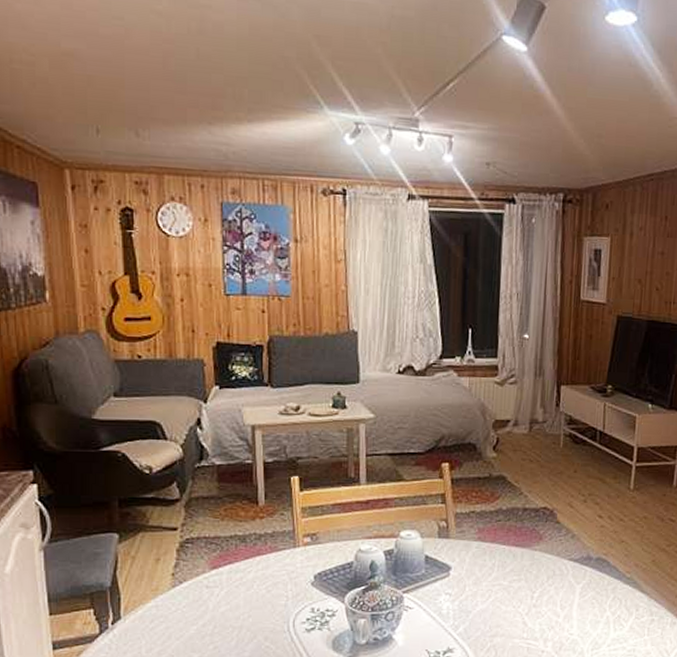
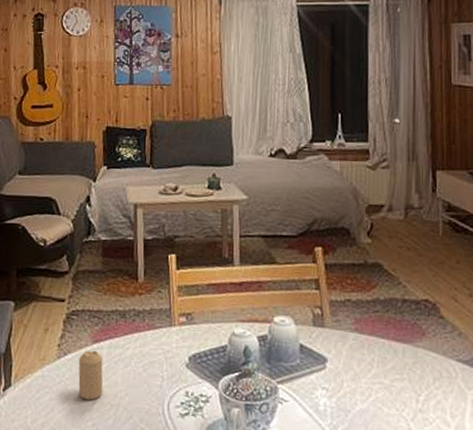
candle: none [195,576,224,625] -> present [78,350,103,400]

